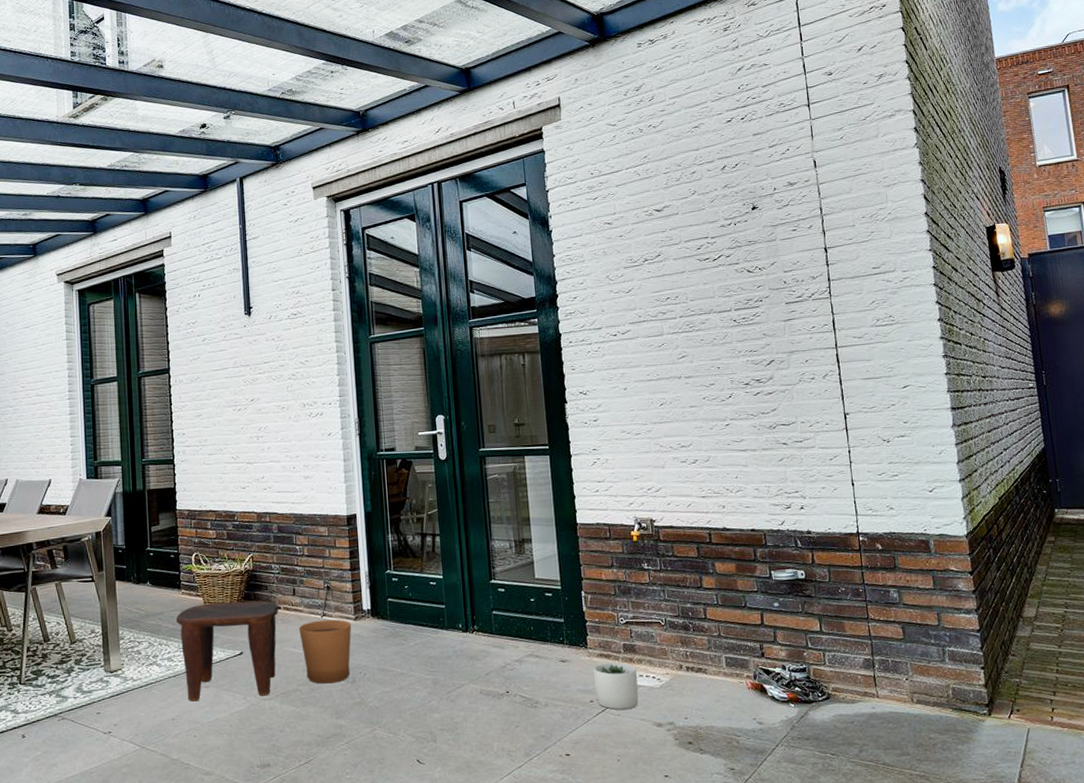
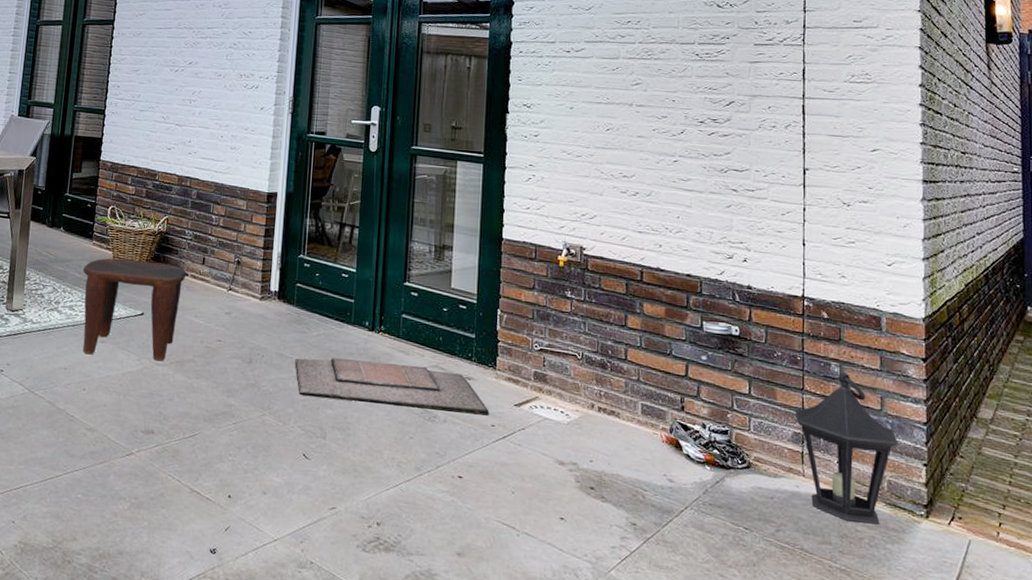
planter: present [299,619,352,684] -> none [203,293,257,361]
doormat: none [396,657,587,704] -> present [295,358,489,416]
planter: present [593,662,639,710] -> none [498,387,546,441]
lantern: none [862,595,958,731] -> present [794,371,898,525]

